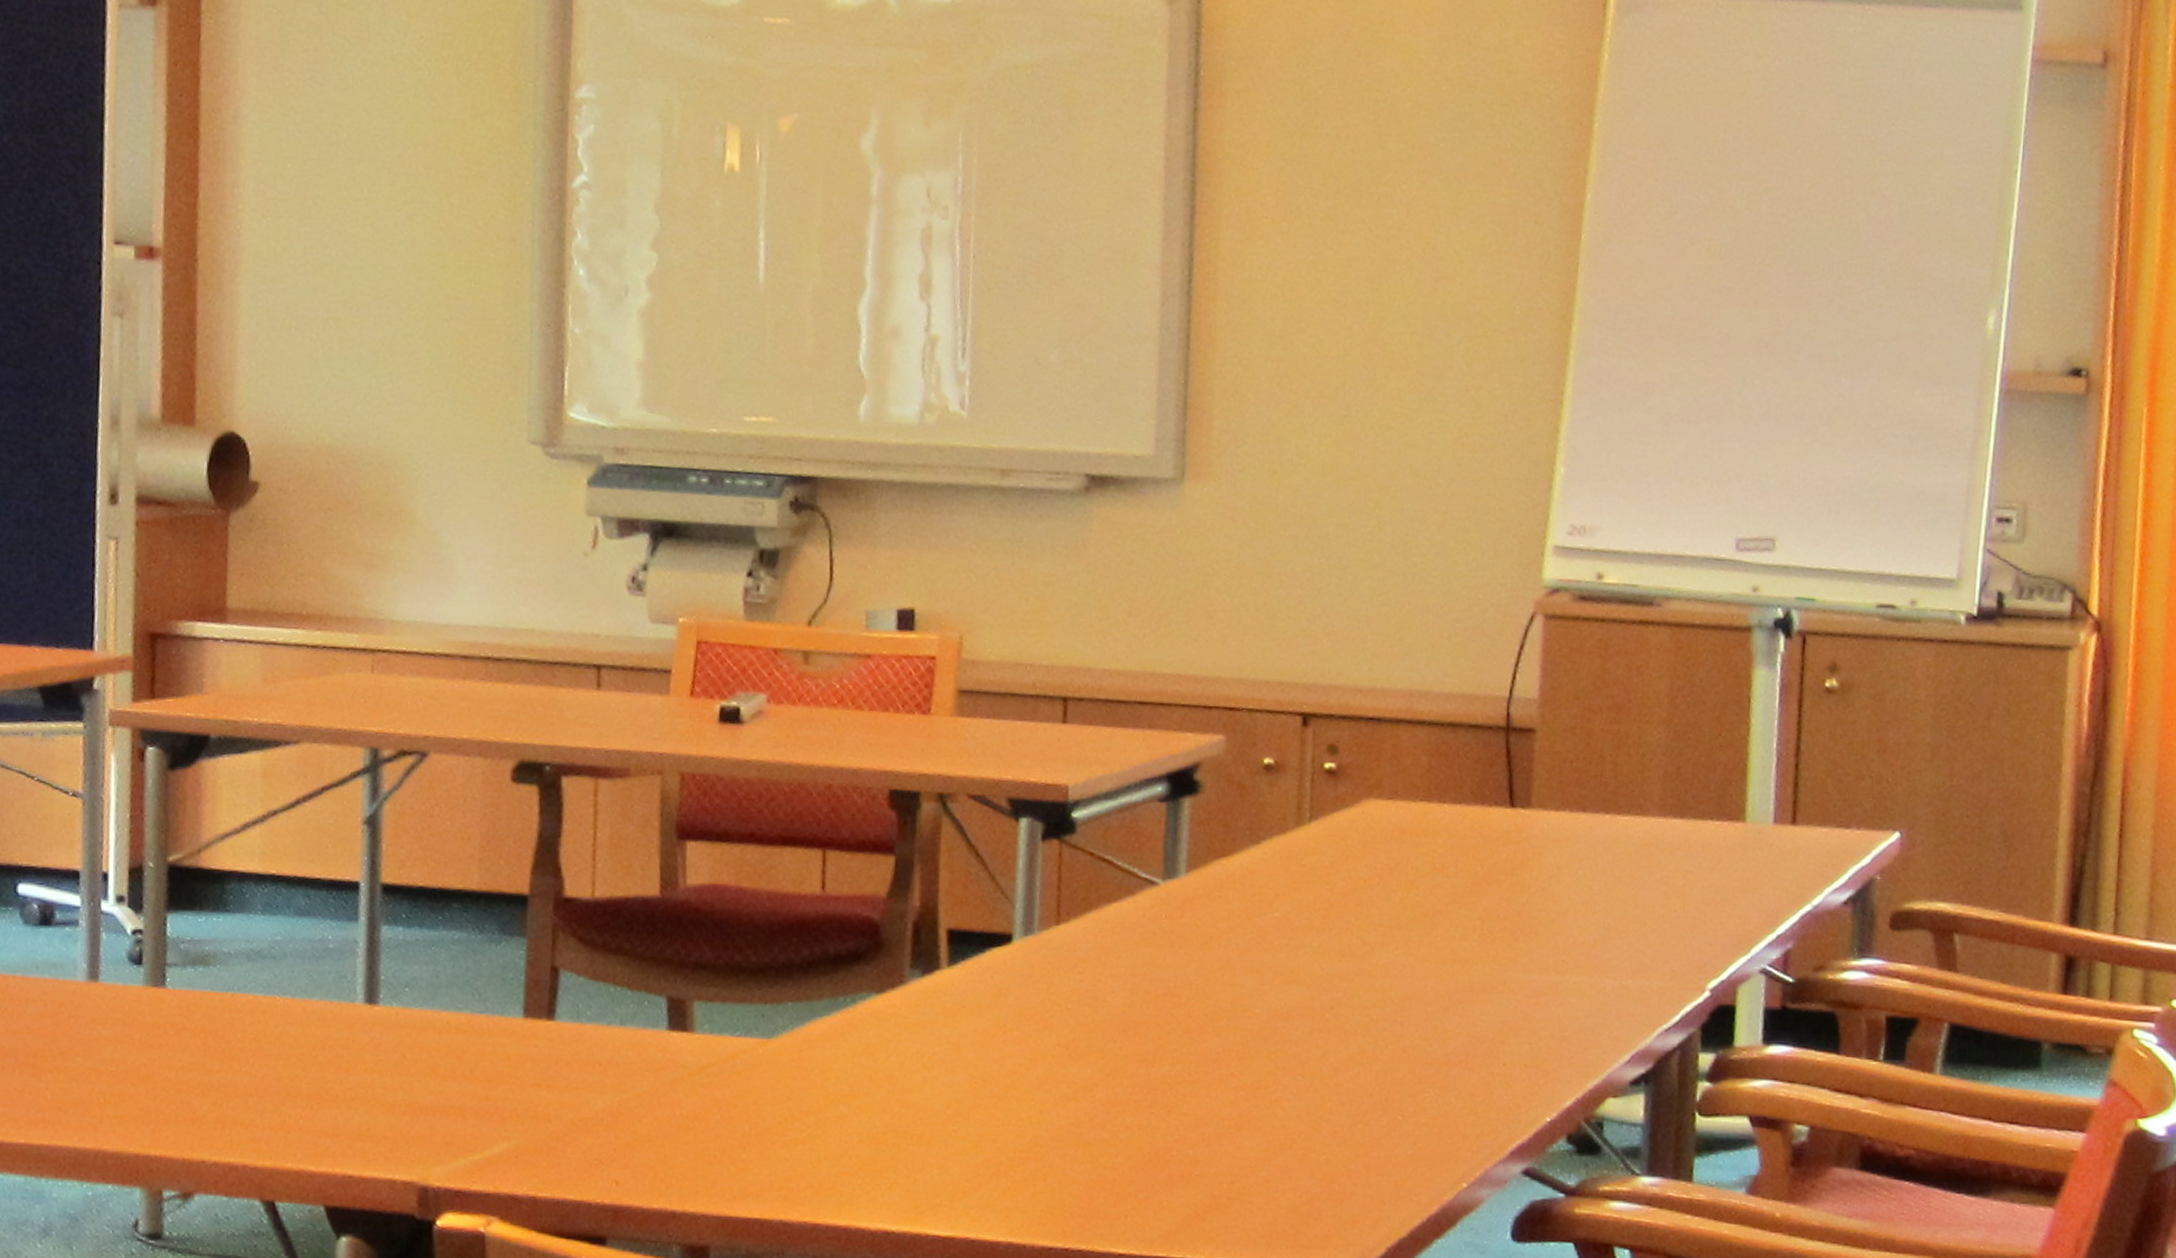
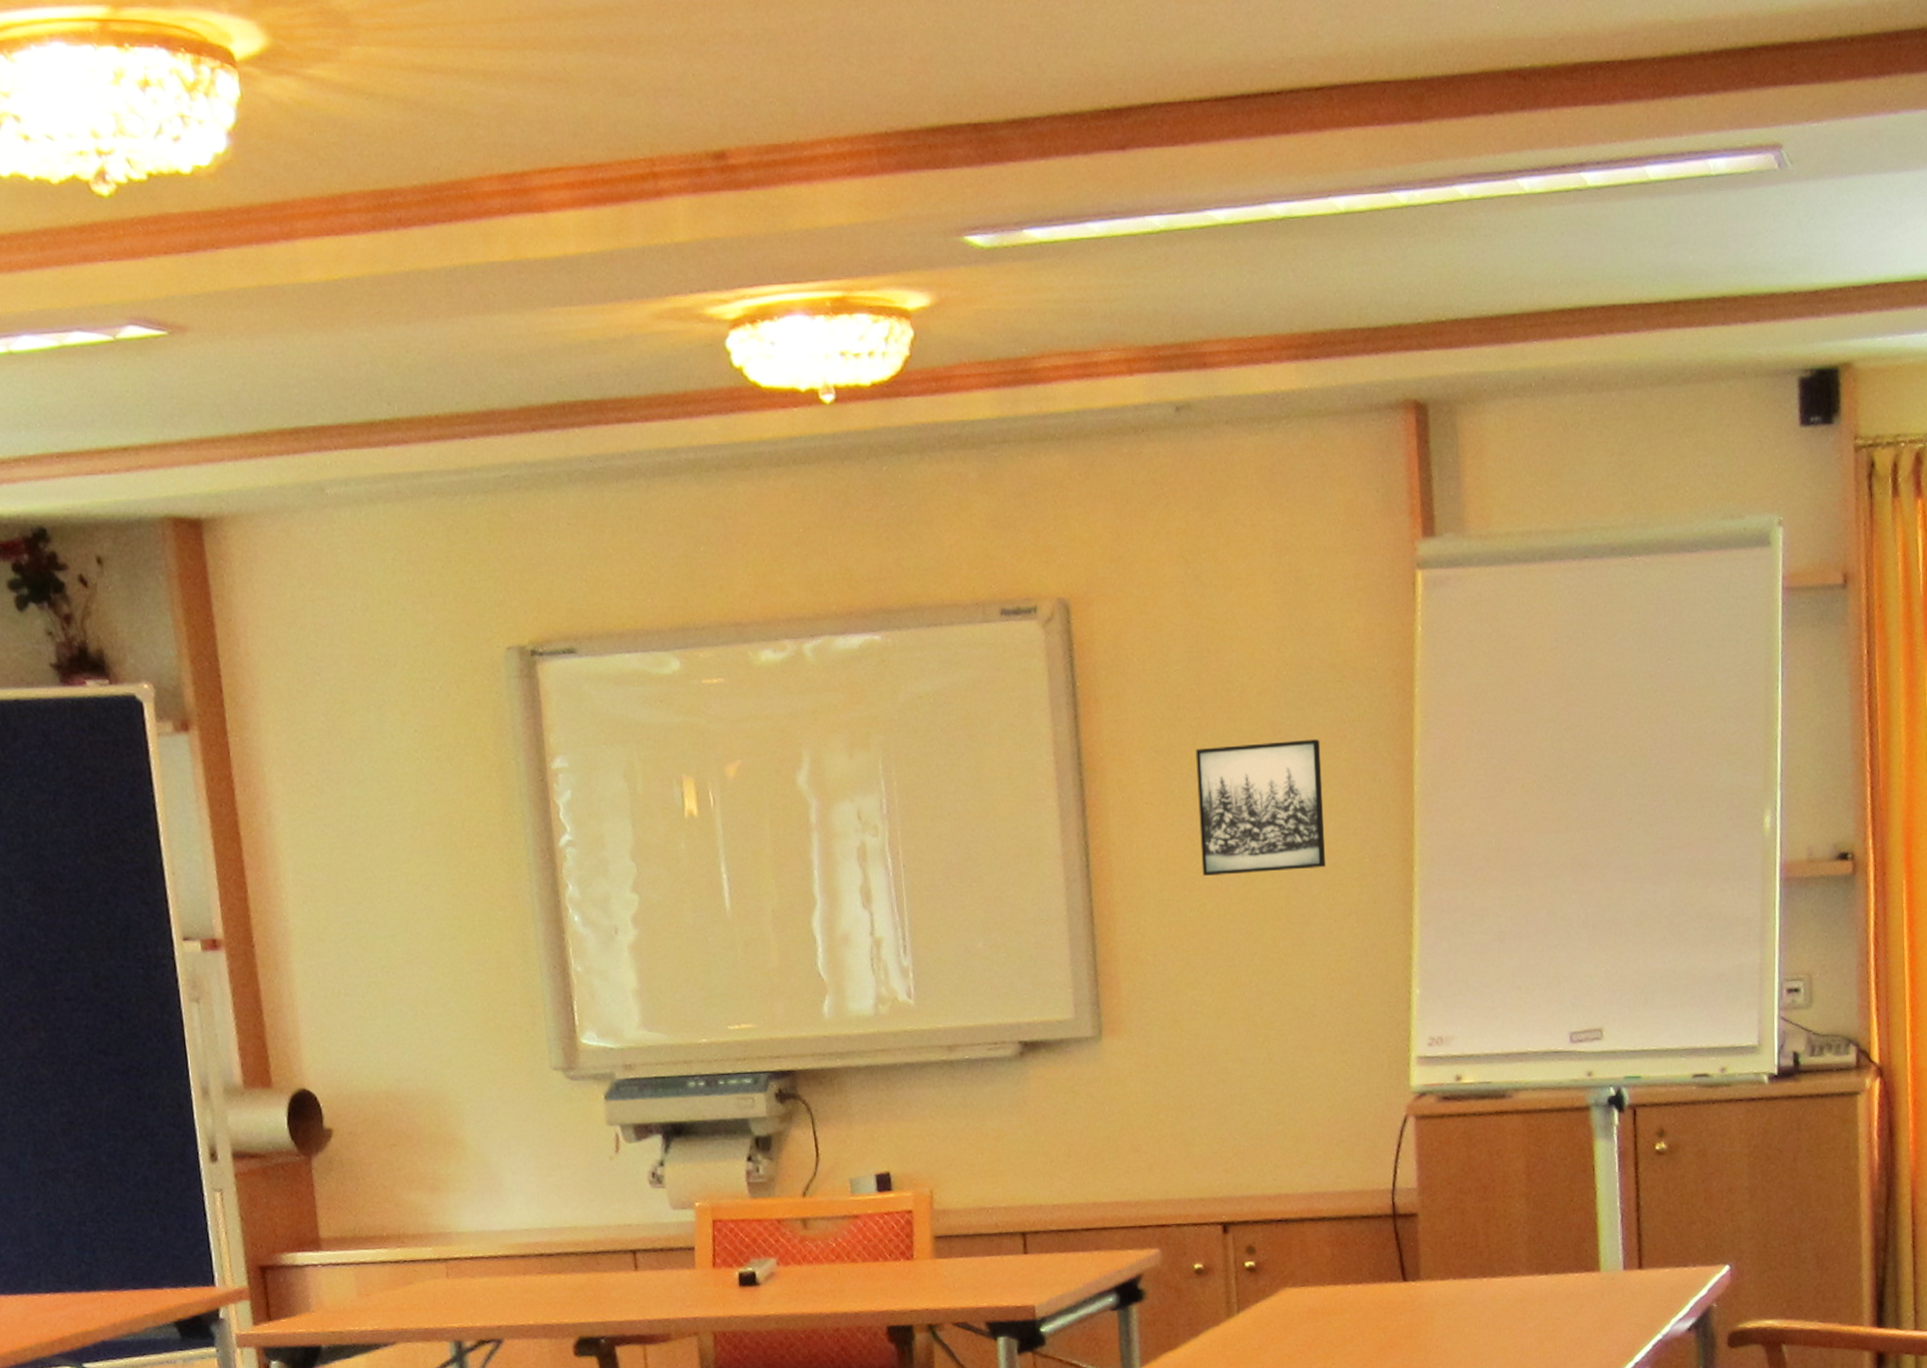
wall art: none [1323,162,1477,316] -> present [1195,739,1325,876]

